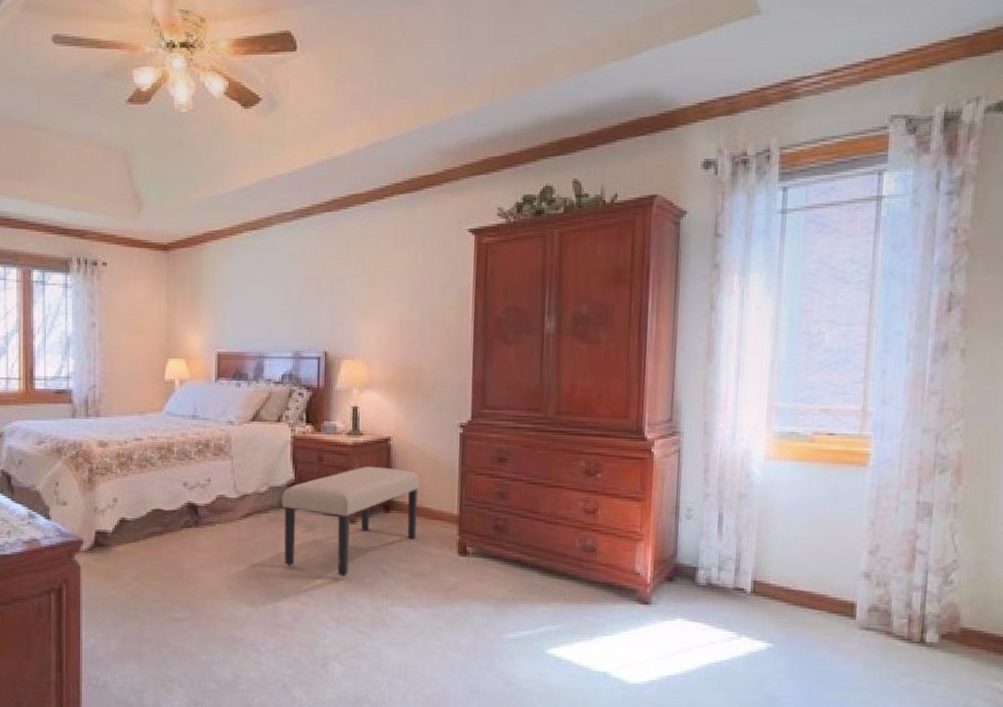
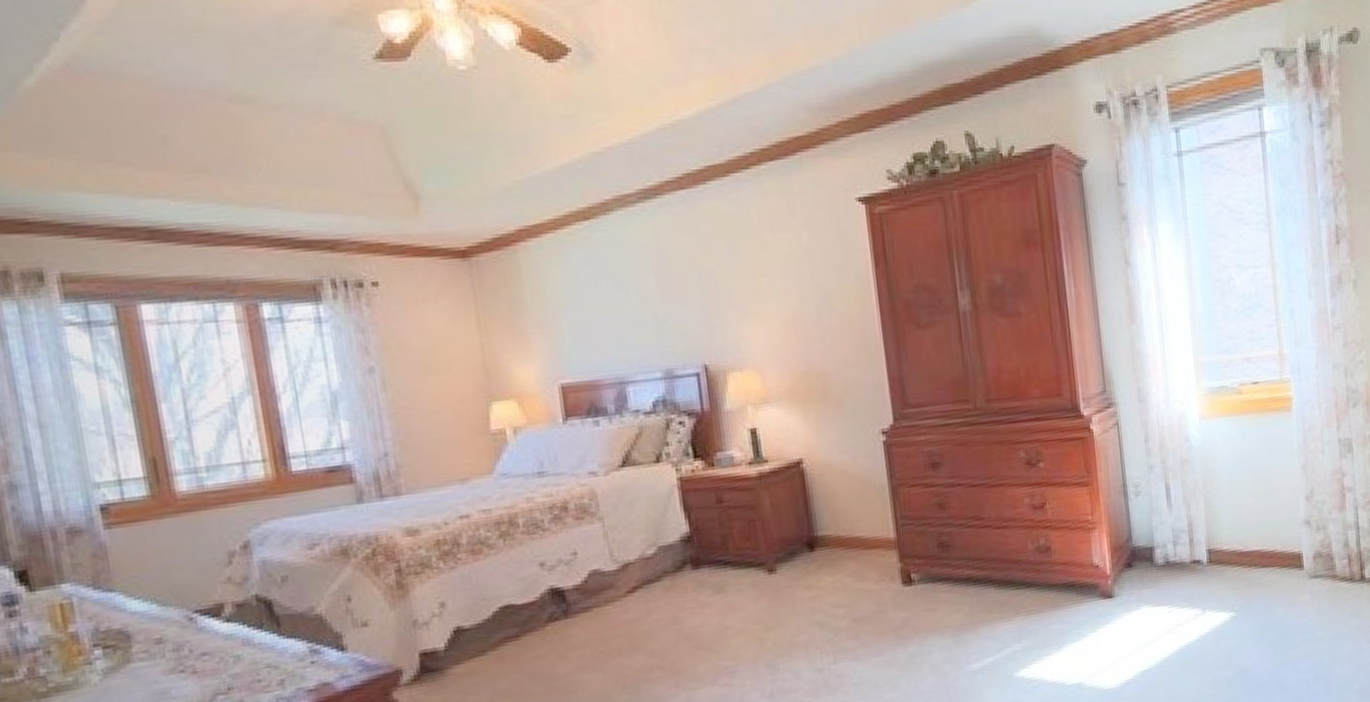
bench: present [282,466,420,577] -> none [676,495,850,643]

